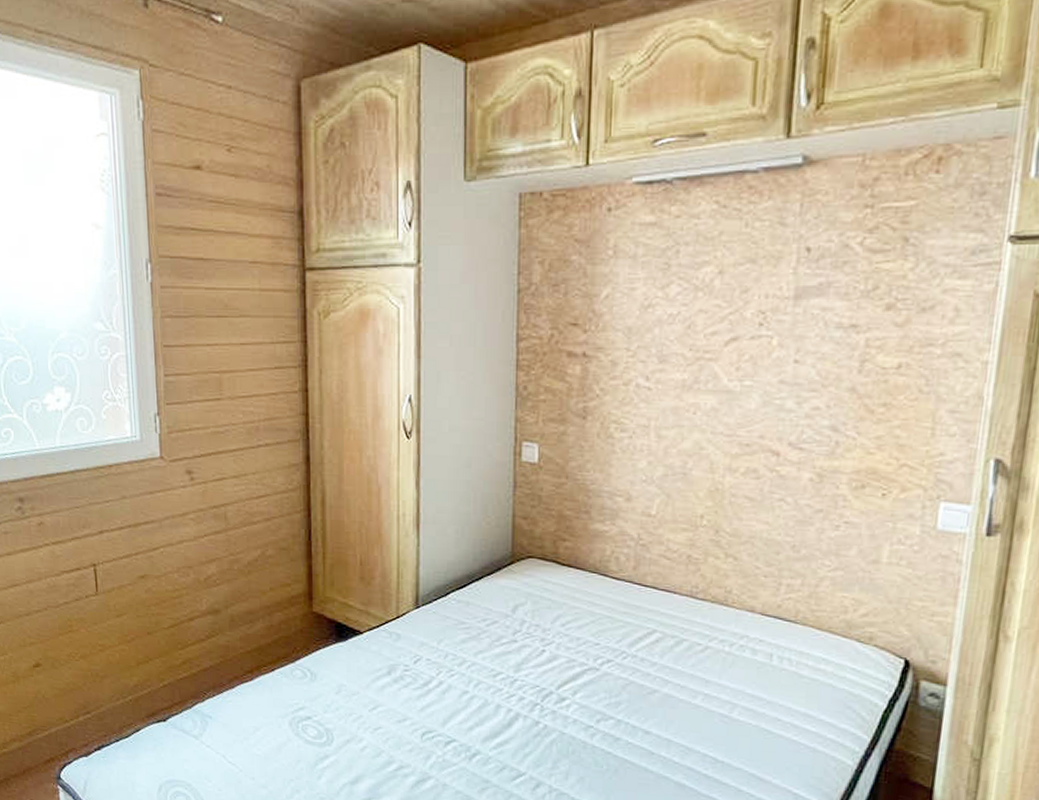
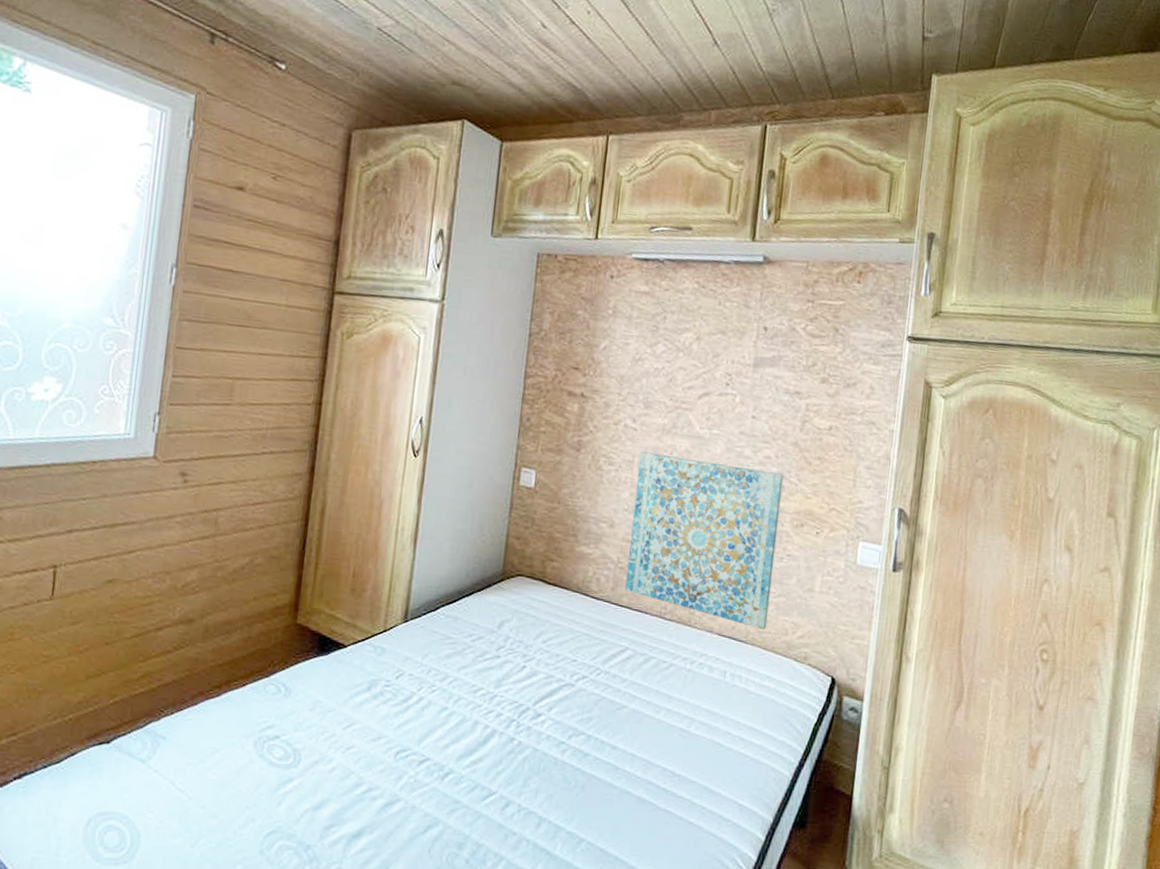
wall art: none [649,414,838,609] -> present [625,452,784,631]

